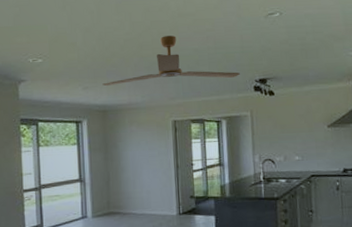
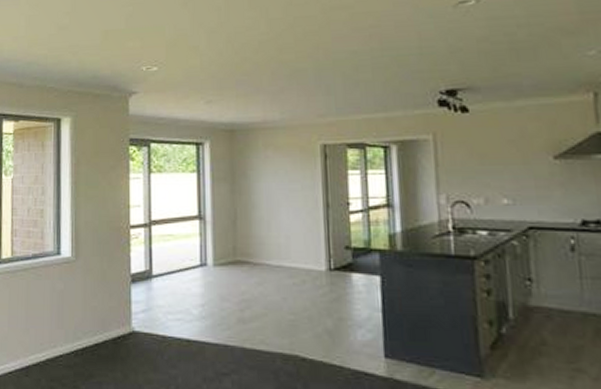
ceiling fan: present [102,36,240,86] -> none [230,34,417,99]

